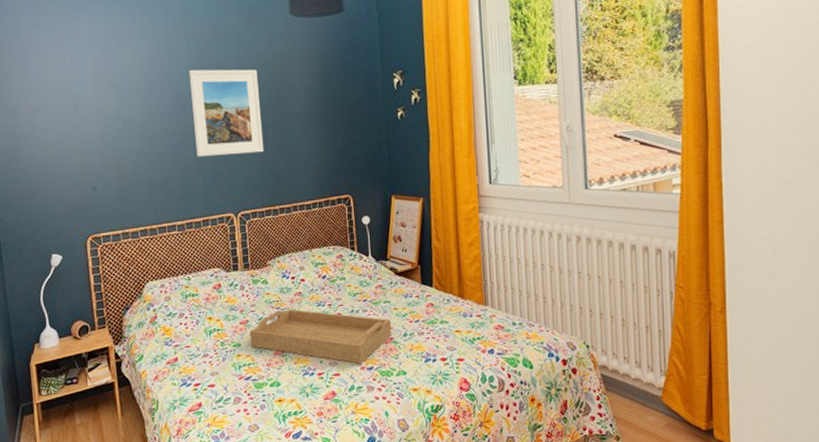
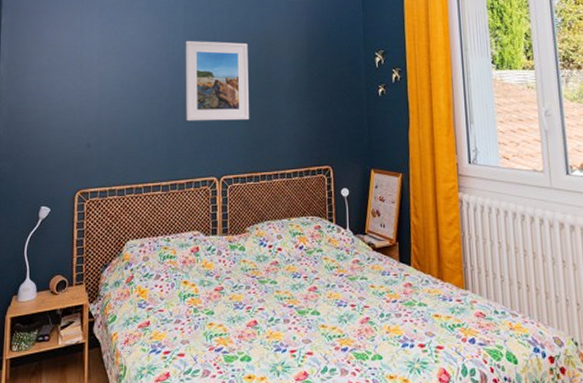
serving tray: present [249,309,392,364] -> none [223,279,369,344]

